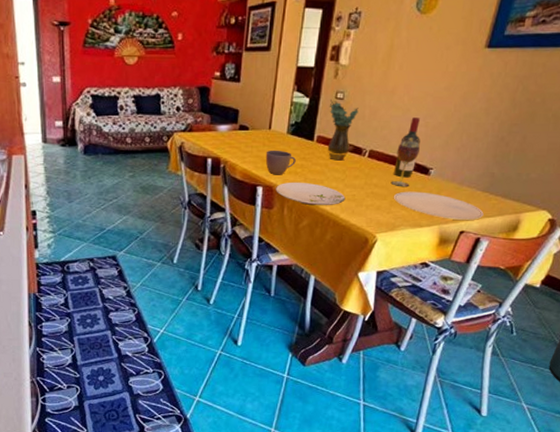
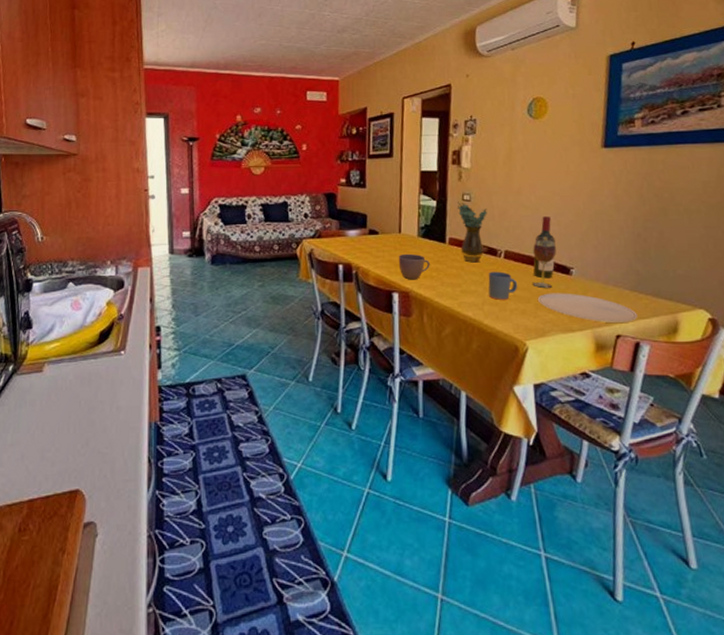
plate: present [276,182,346,206] -> none [412,286,487,312]
mug: none [348,169,377,196] -> present [488,271,518,300]

